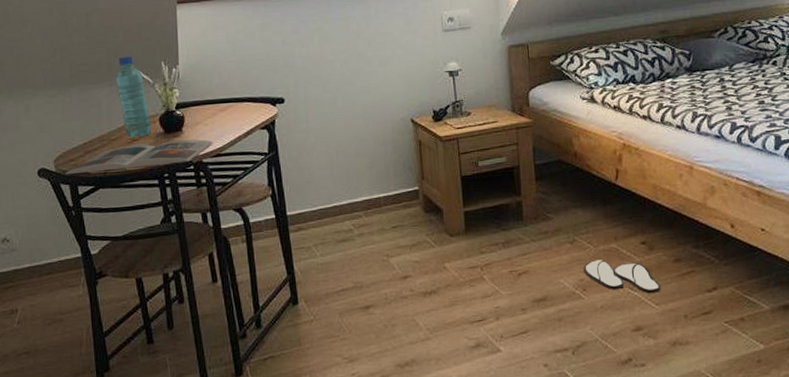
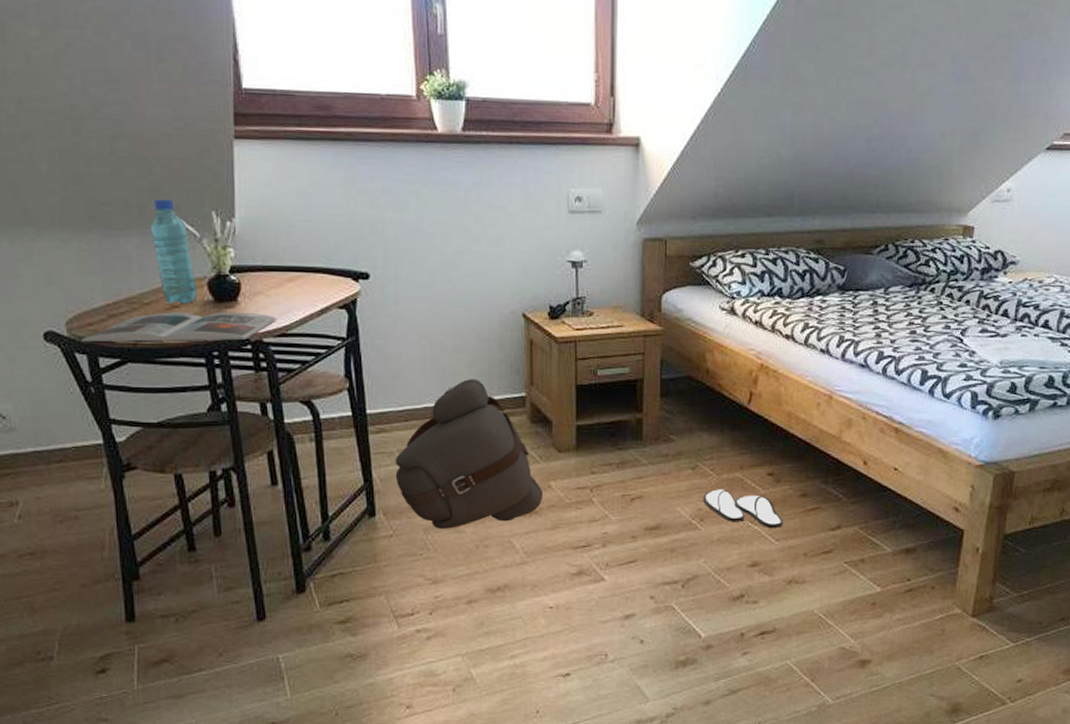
backpack: none [312,178,440,312] -> present [395,379,542,529]

